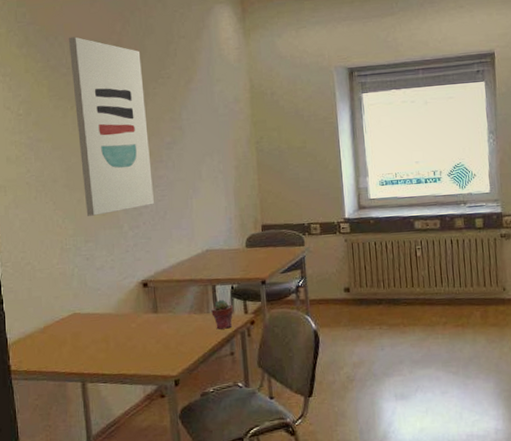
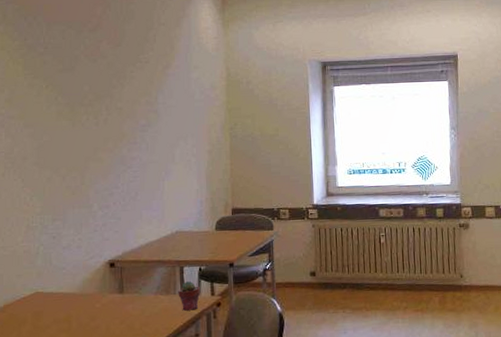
wall art: present [69,37,154,216] -> none [48,18,125,195]

